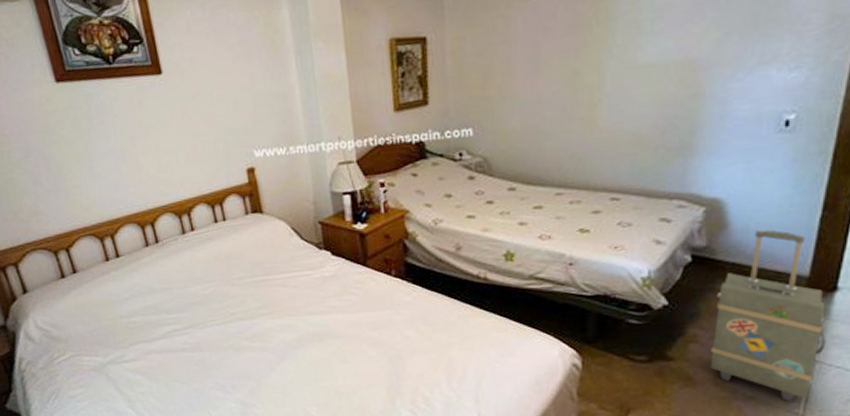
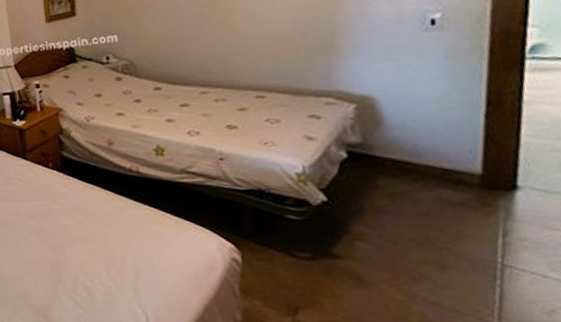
suitcase: present [710,229,826,403] -> none [380,126,514,310]

